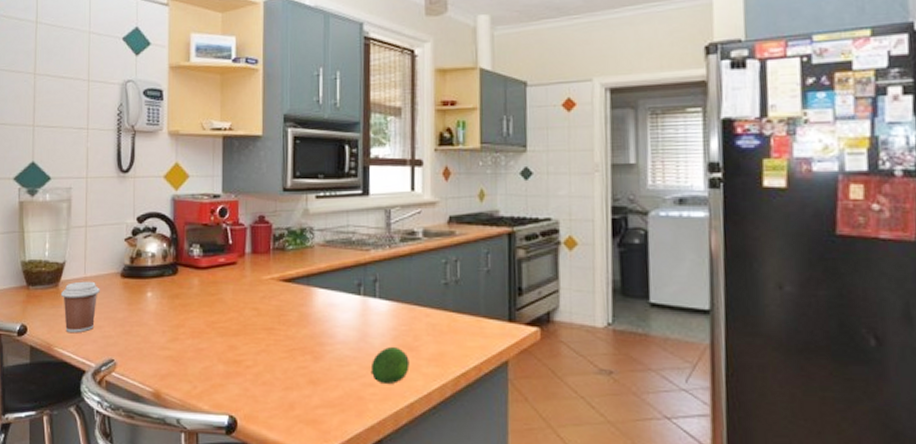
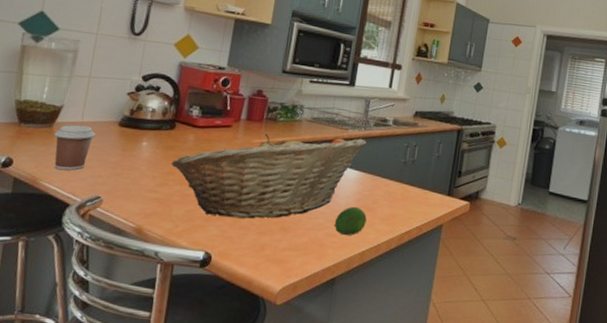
fruit basket: none [180,259,394,373] -> present [171,134,366,219]

